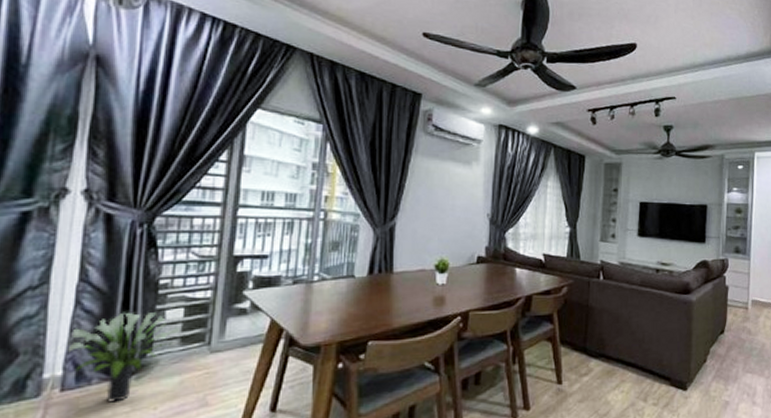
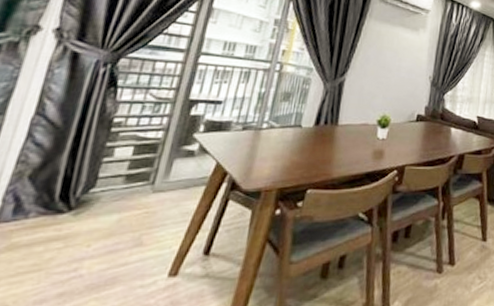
potted plant: present [67,312,180,403] -> none [10,148,127,237]

